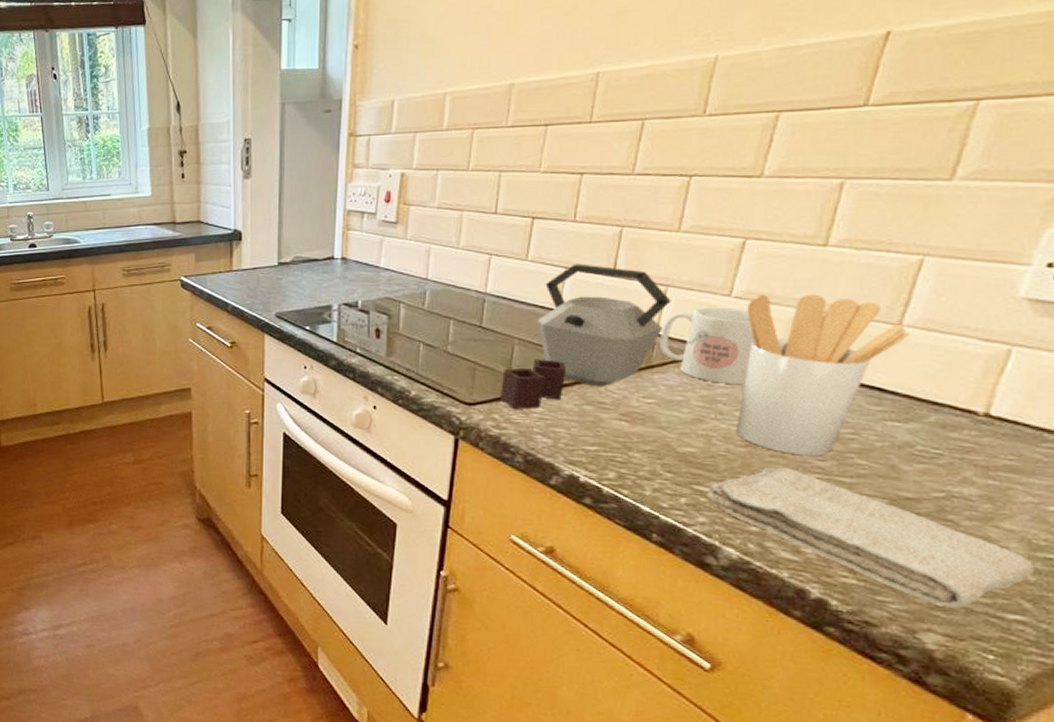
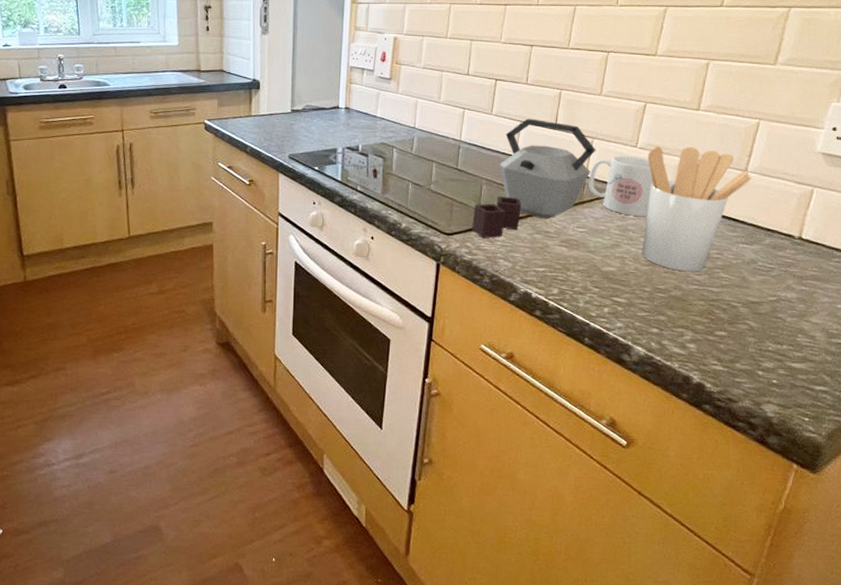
washcloth: present [706,467,1034,608] -> none [622,281,830,384]

